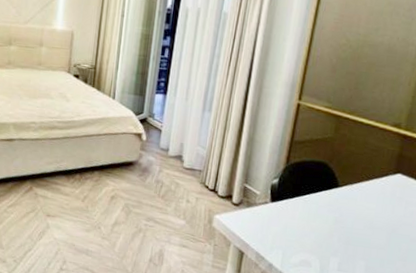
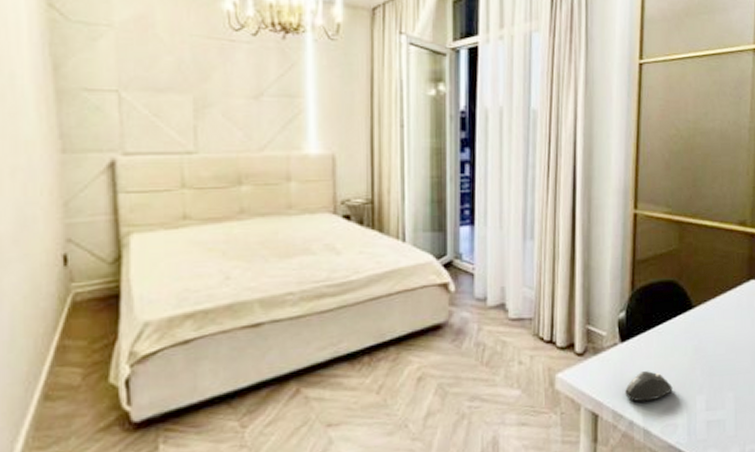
mouse: none [269,228,311,253] -> present [625,371,673,402]

